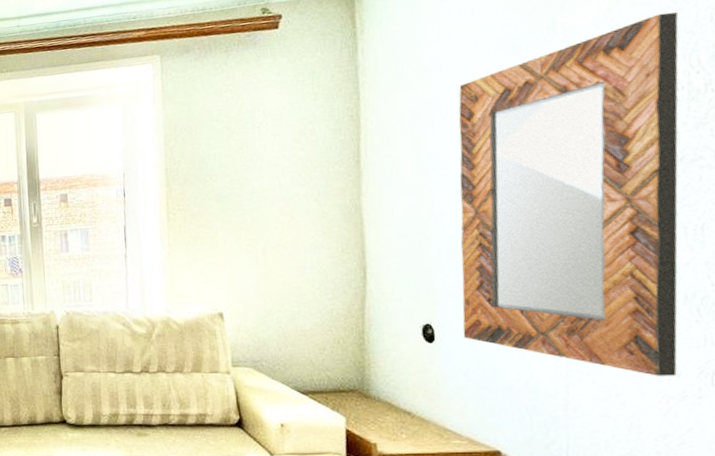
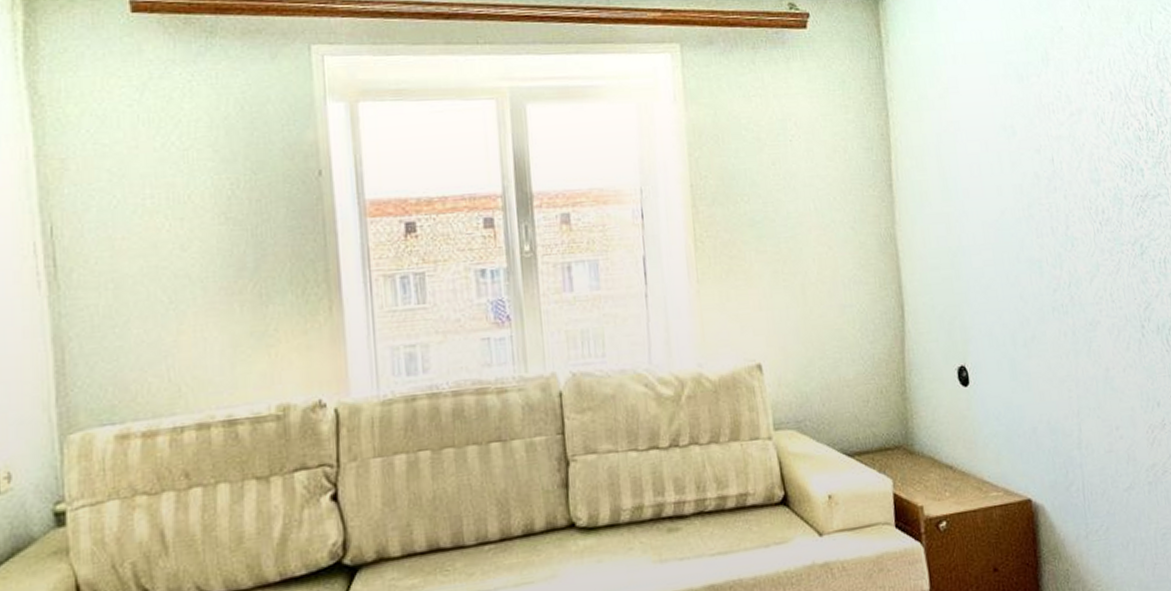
home mirror: present [458,11,679,376] -> none [975,56,1157,407]

